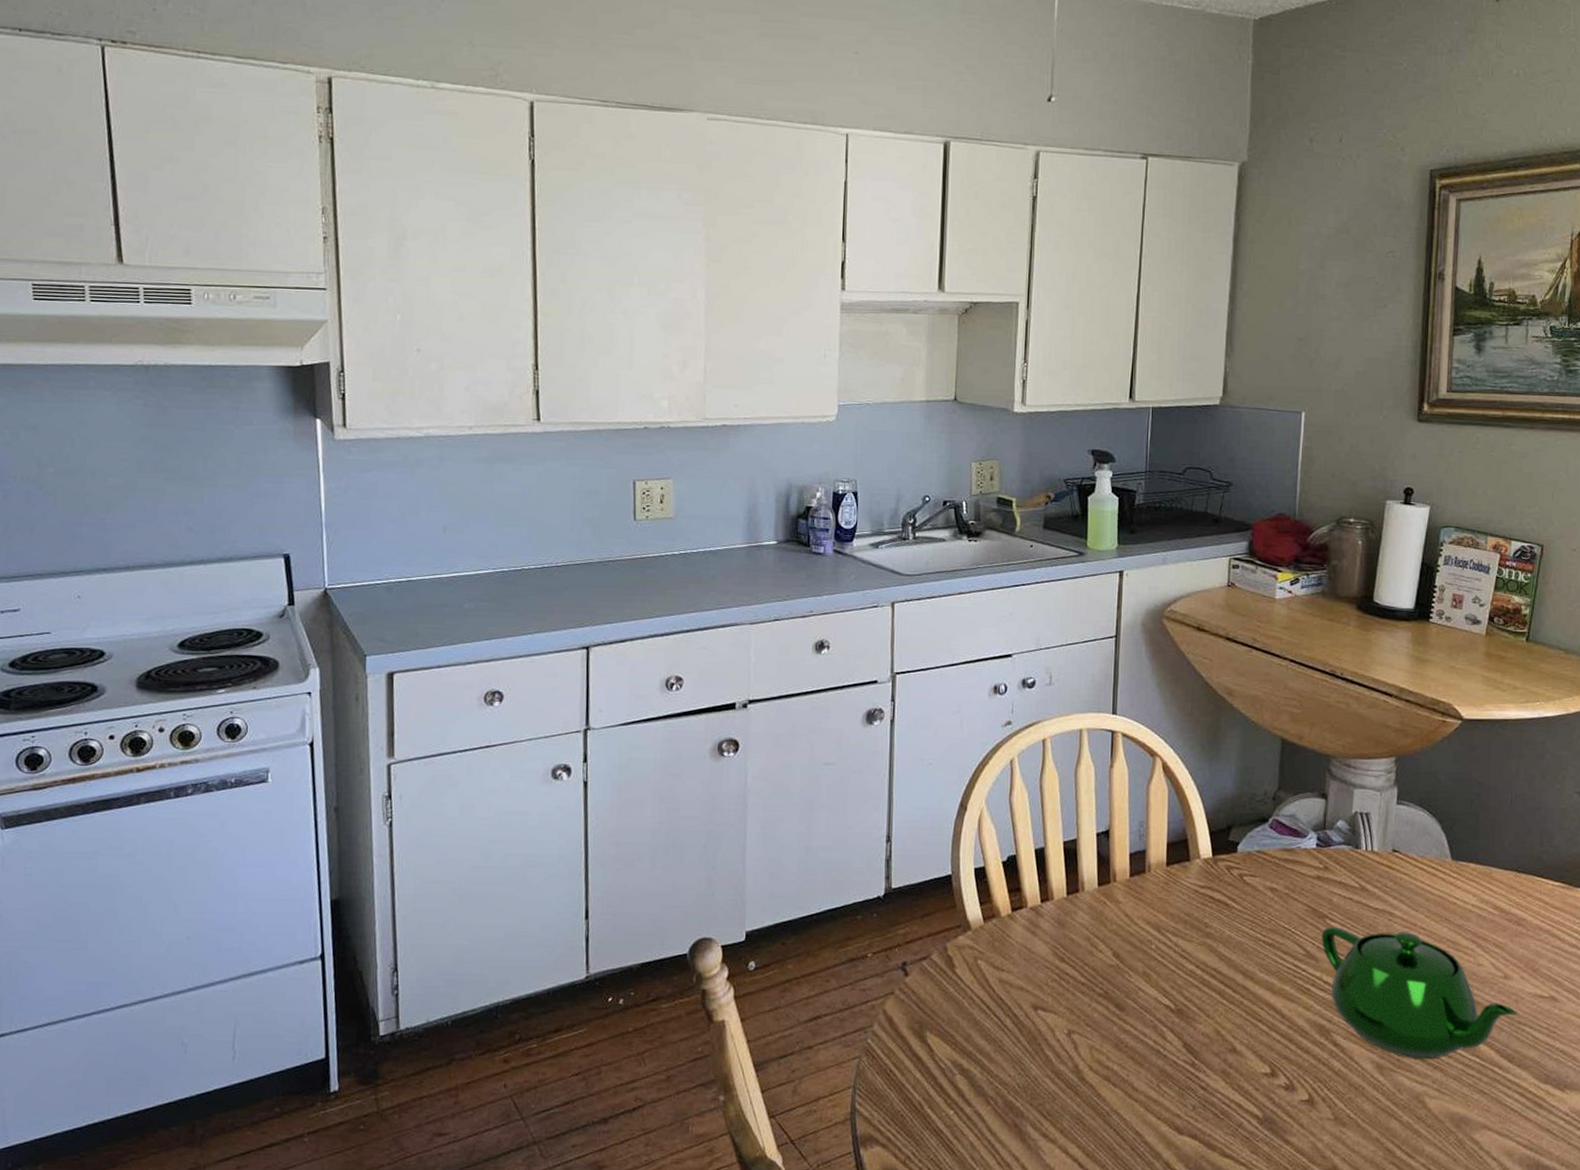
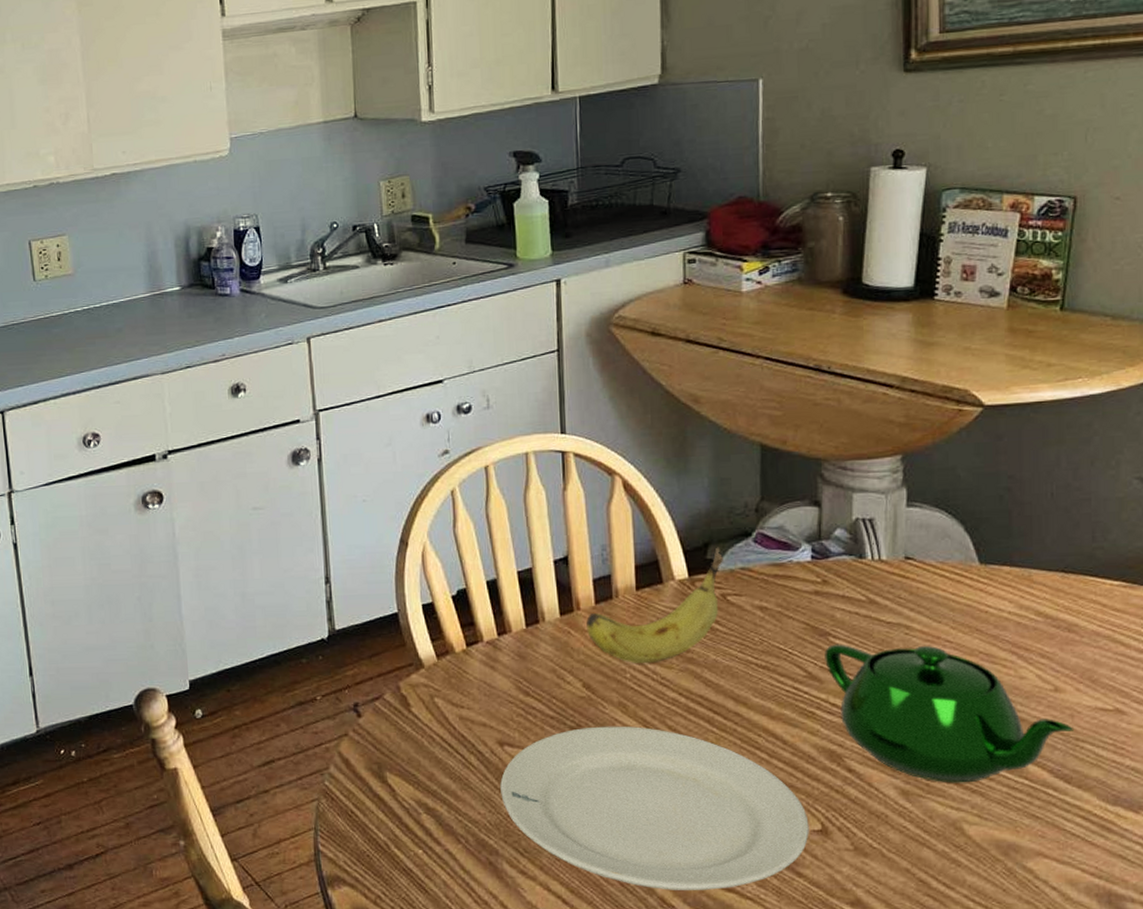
plate: none [1031,994,1298,1155] -> present [500,726,809,890]
fruit: none [1120,830,1243,935] -> present [586,547,723,663]

